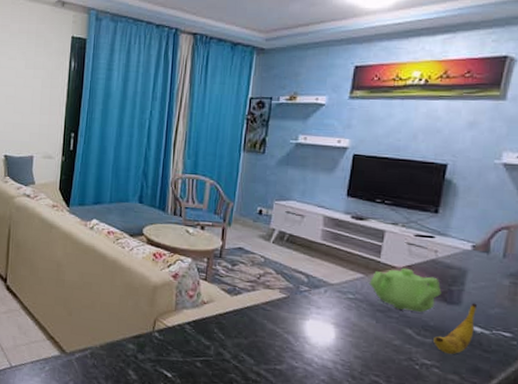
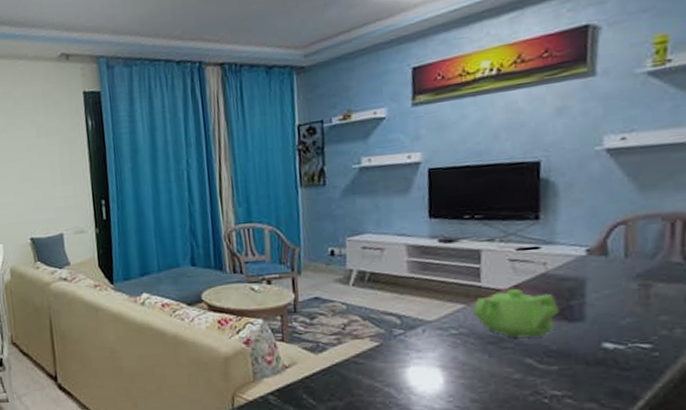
banana: present [433,303,477,355] -> none [560,315,607,380]

